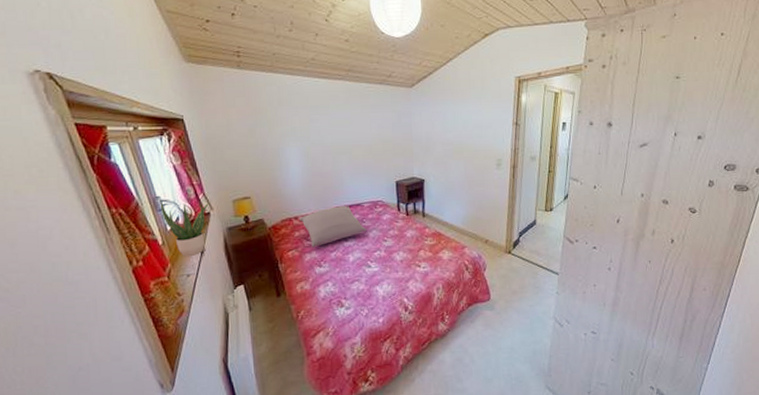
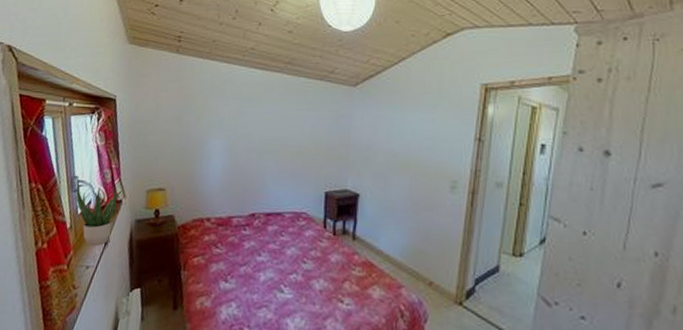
pillow: present [298,206,367,248] -> none [211,212,285,258]

